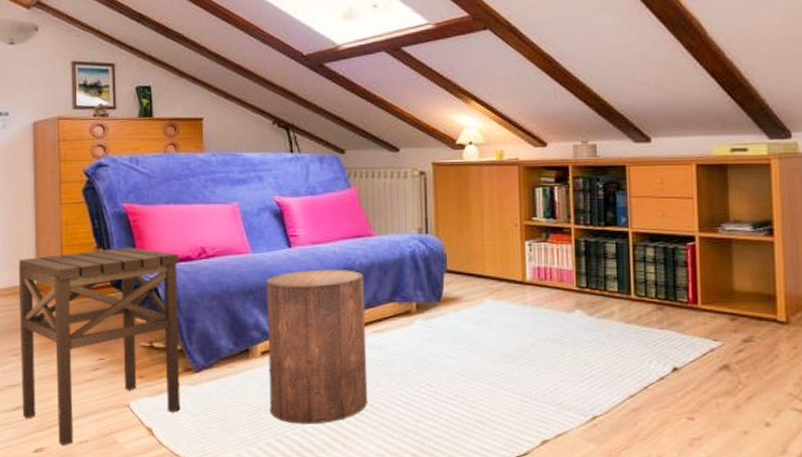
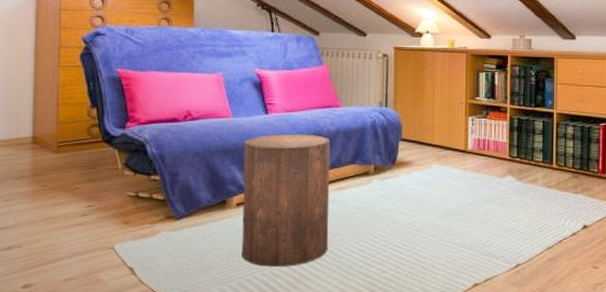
side table: present [18,247,181,446] -> none [12,107,167,282]

